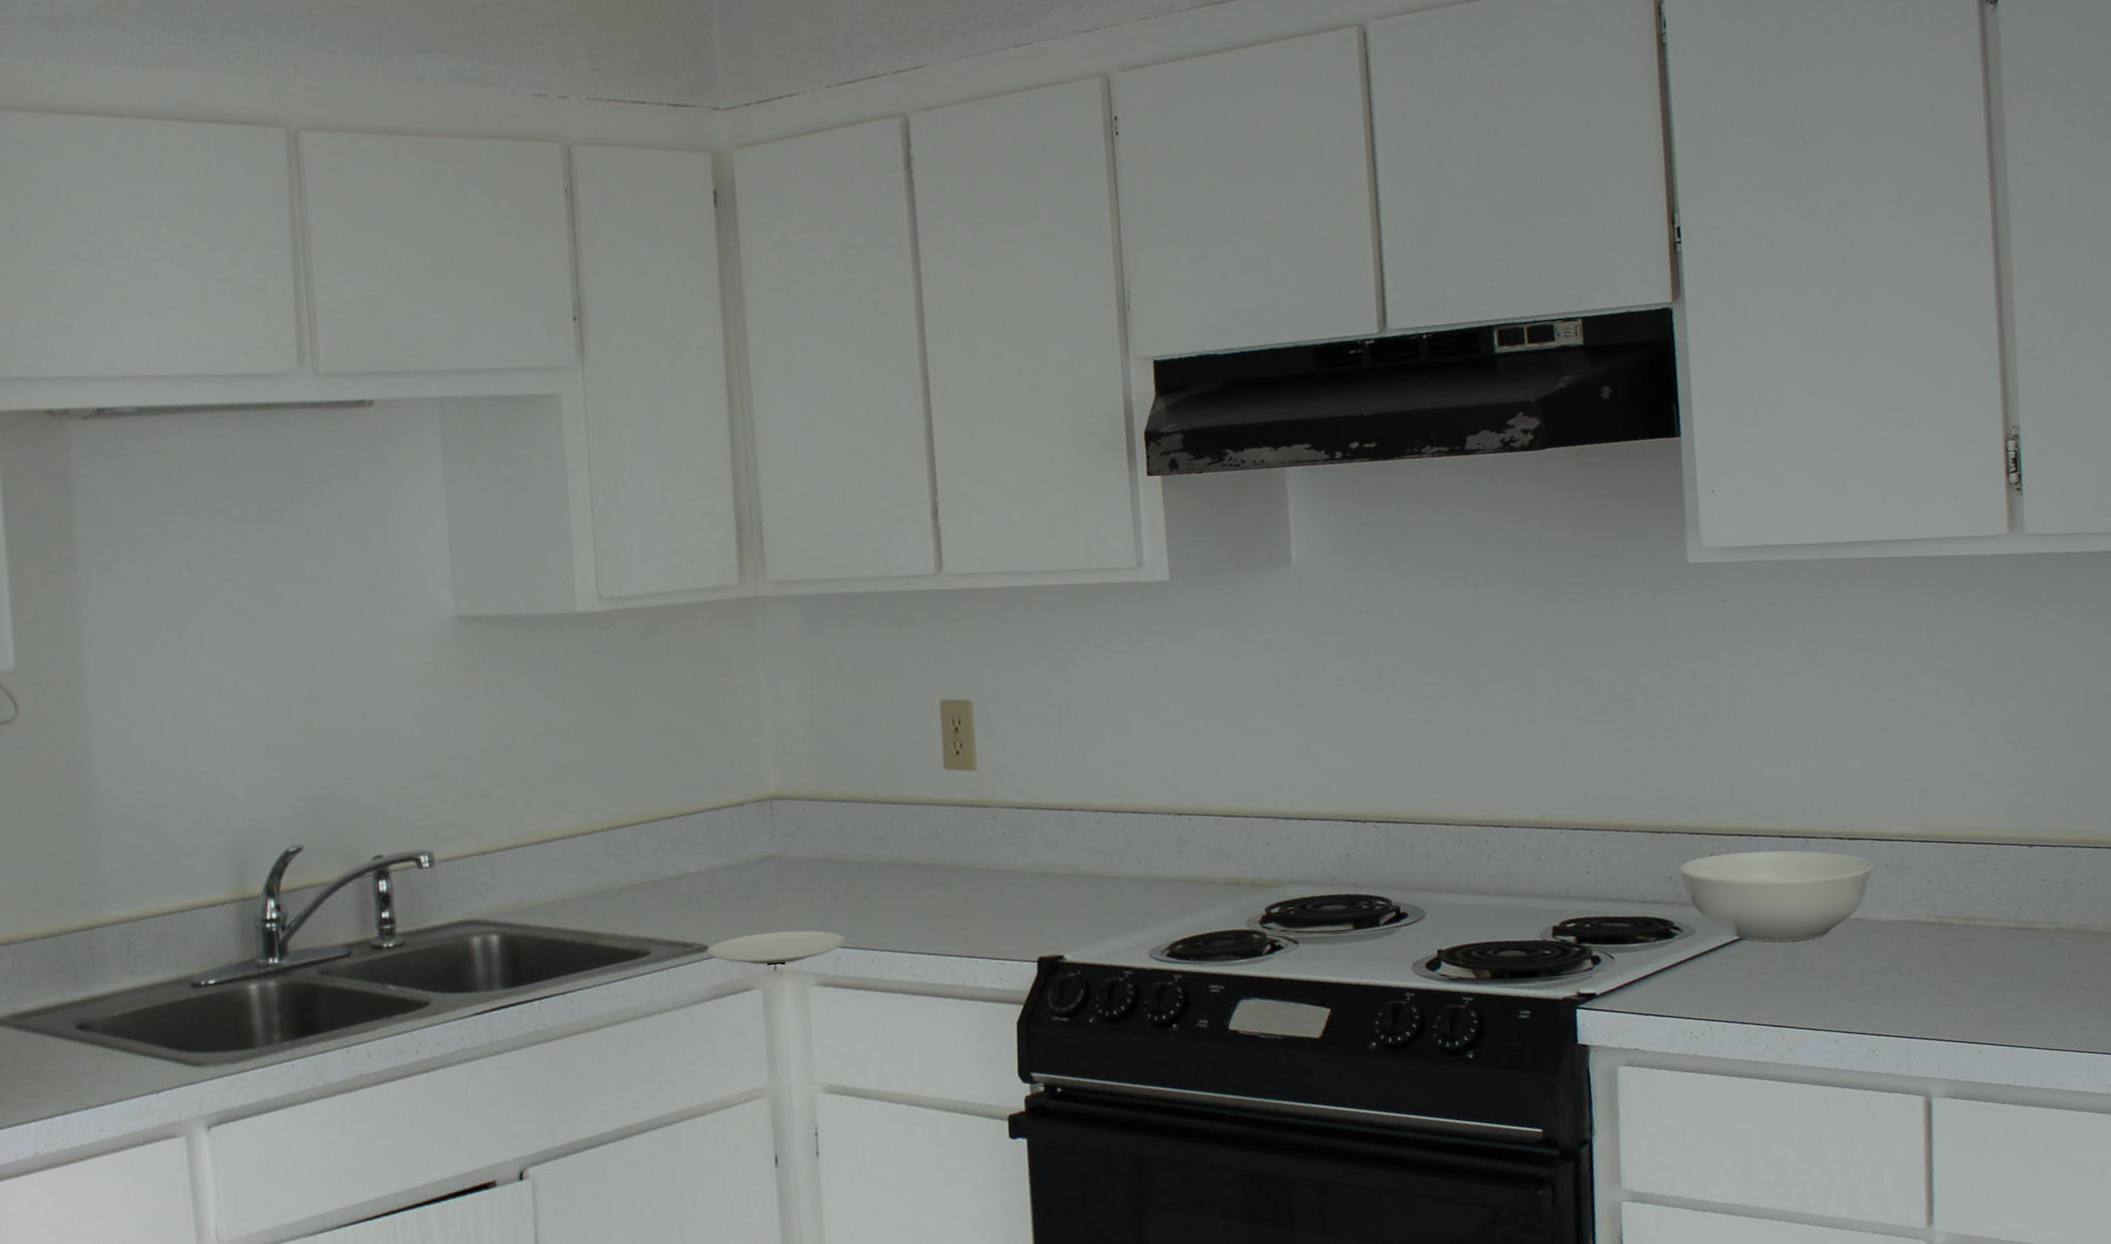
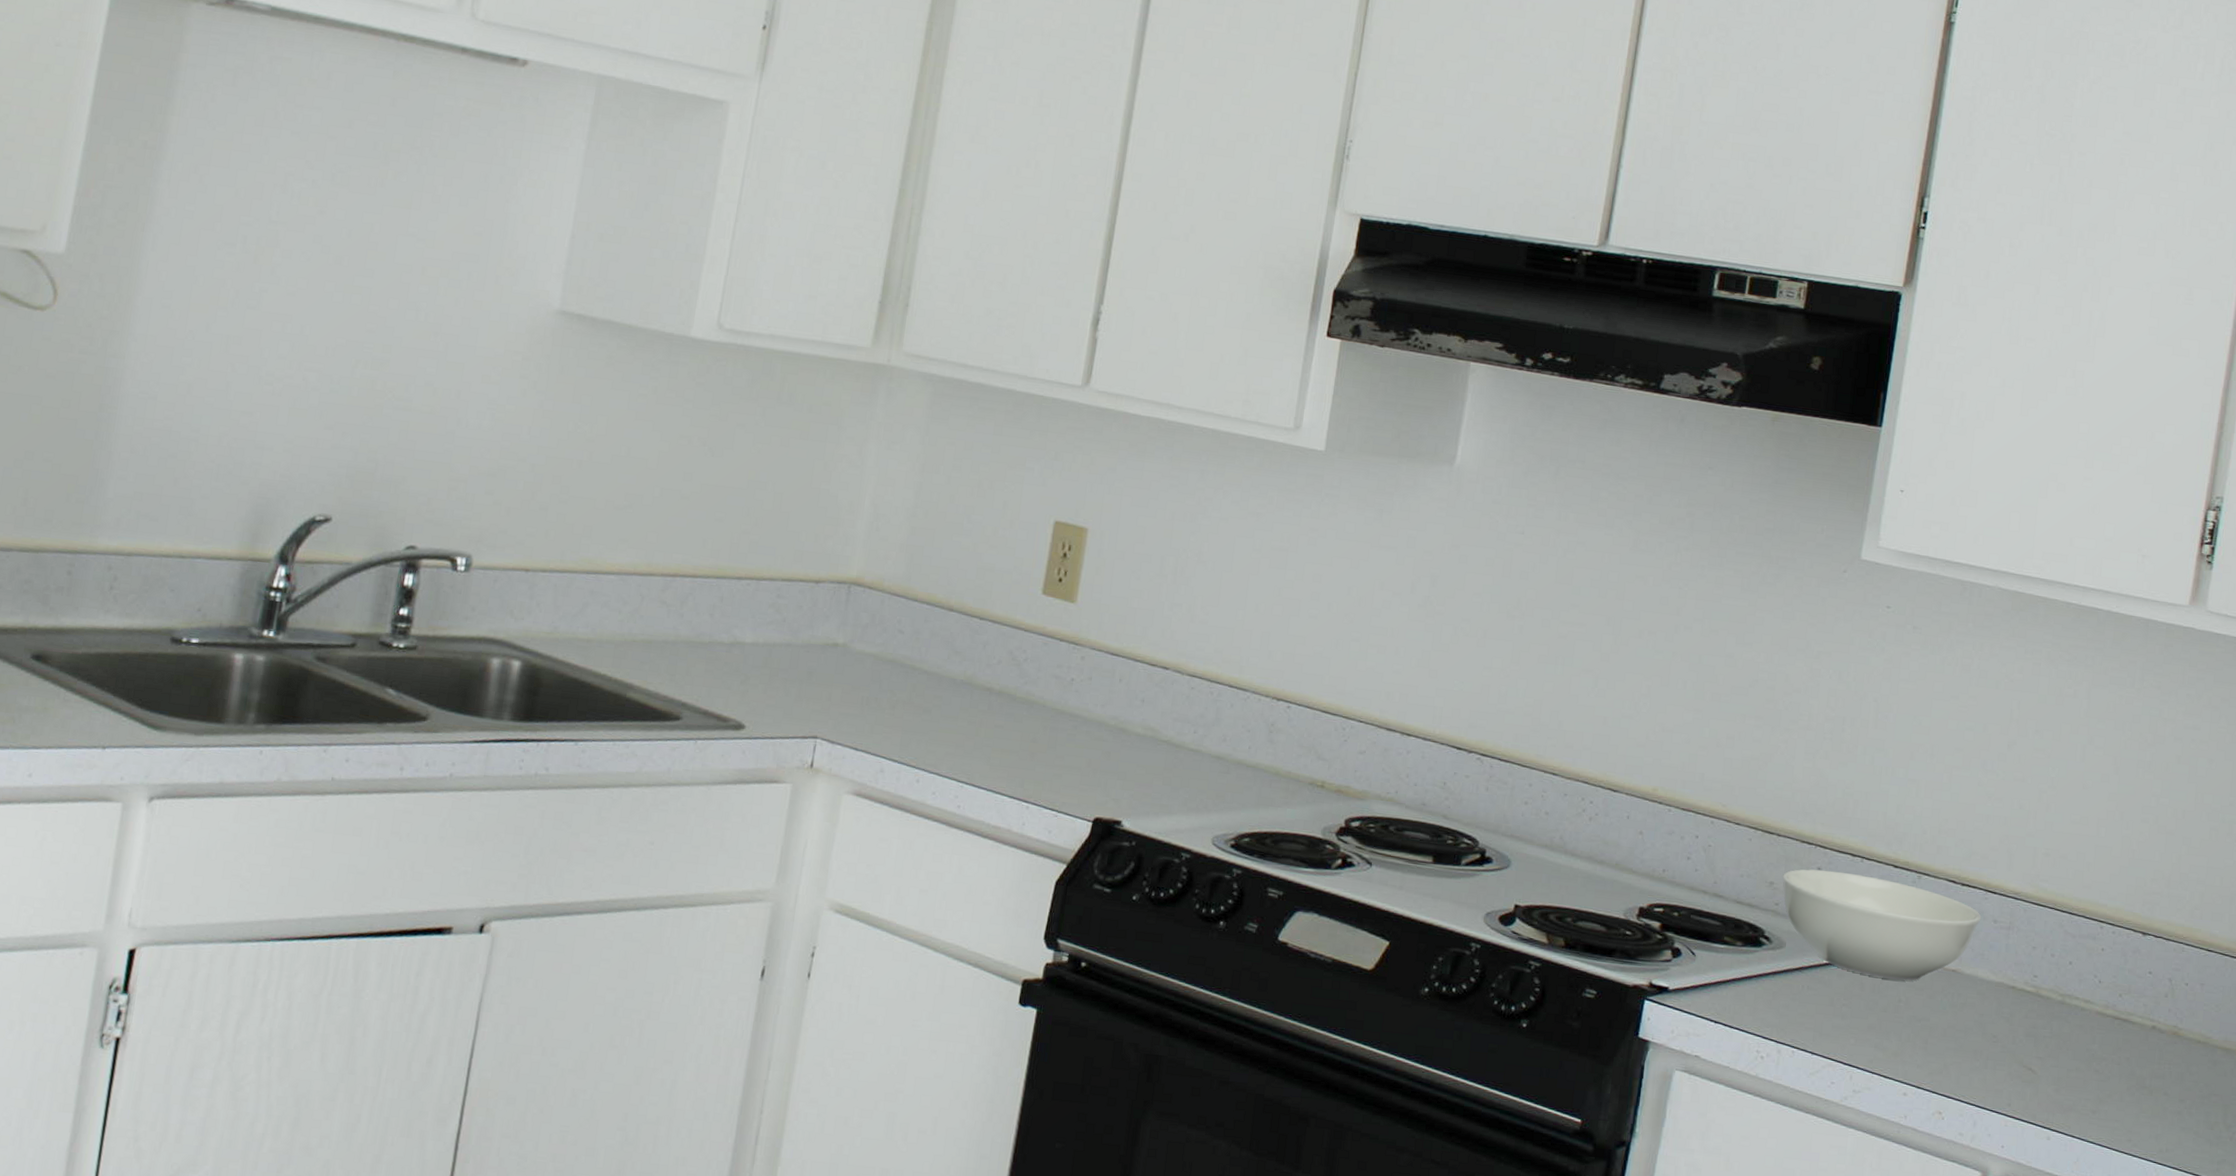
plate: present [707,930,846,965] -> none [742,722,895,763]

